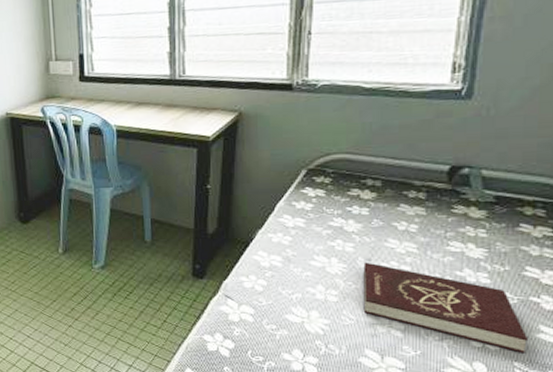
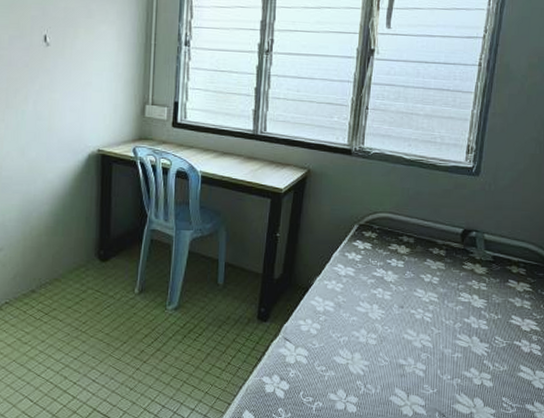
book: present [363,262,528,353] -> none [395,309,512,390]

